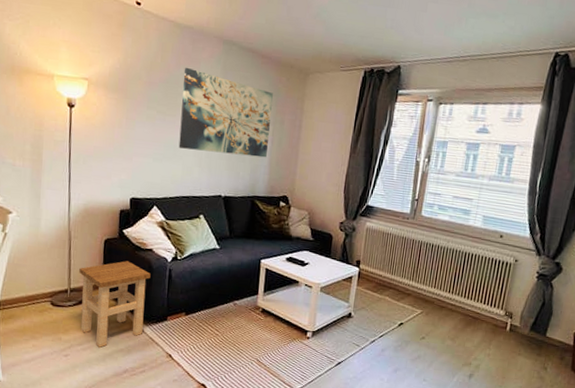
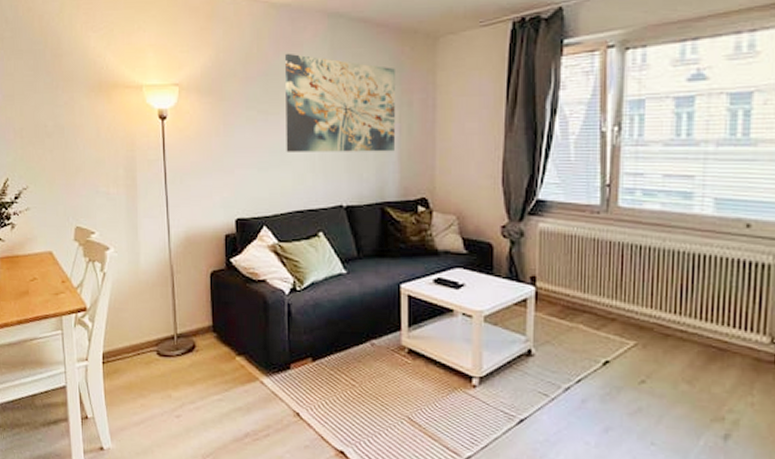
stool: present [79,261,151,347] -> none [185,296,266,406]

